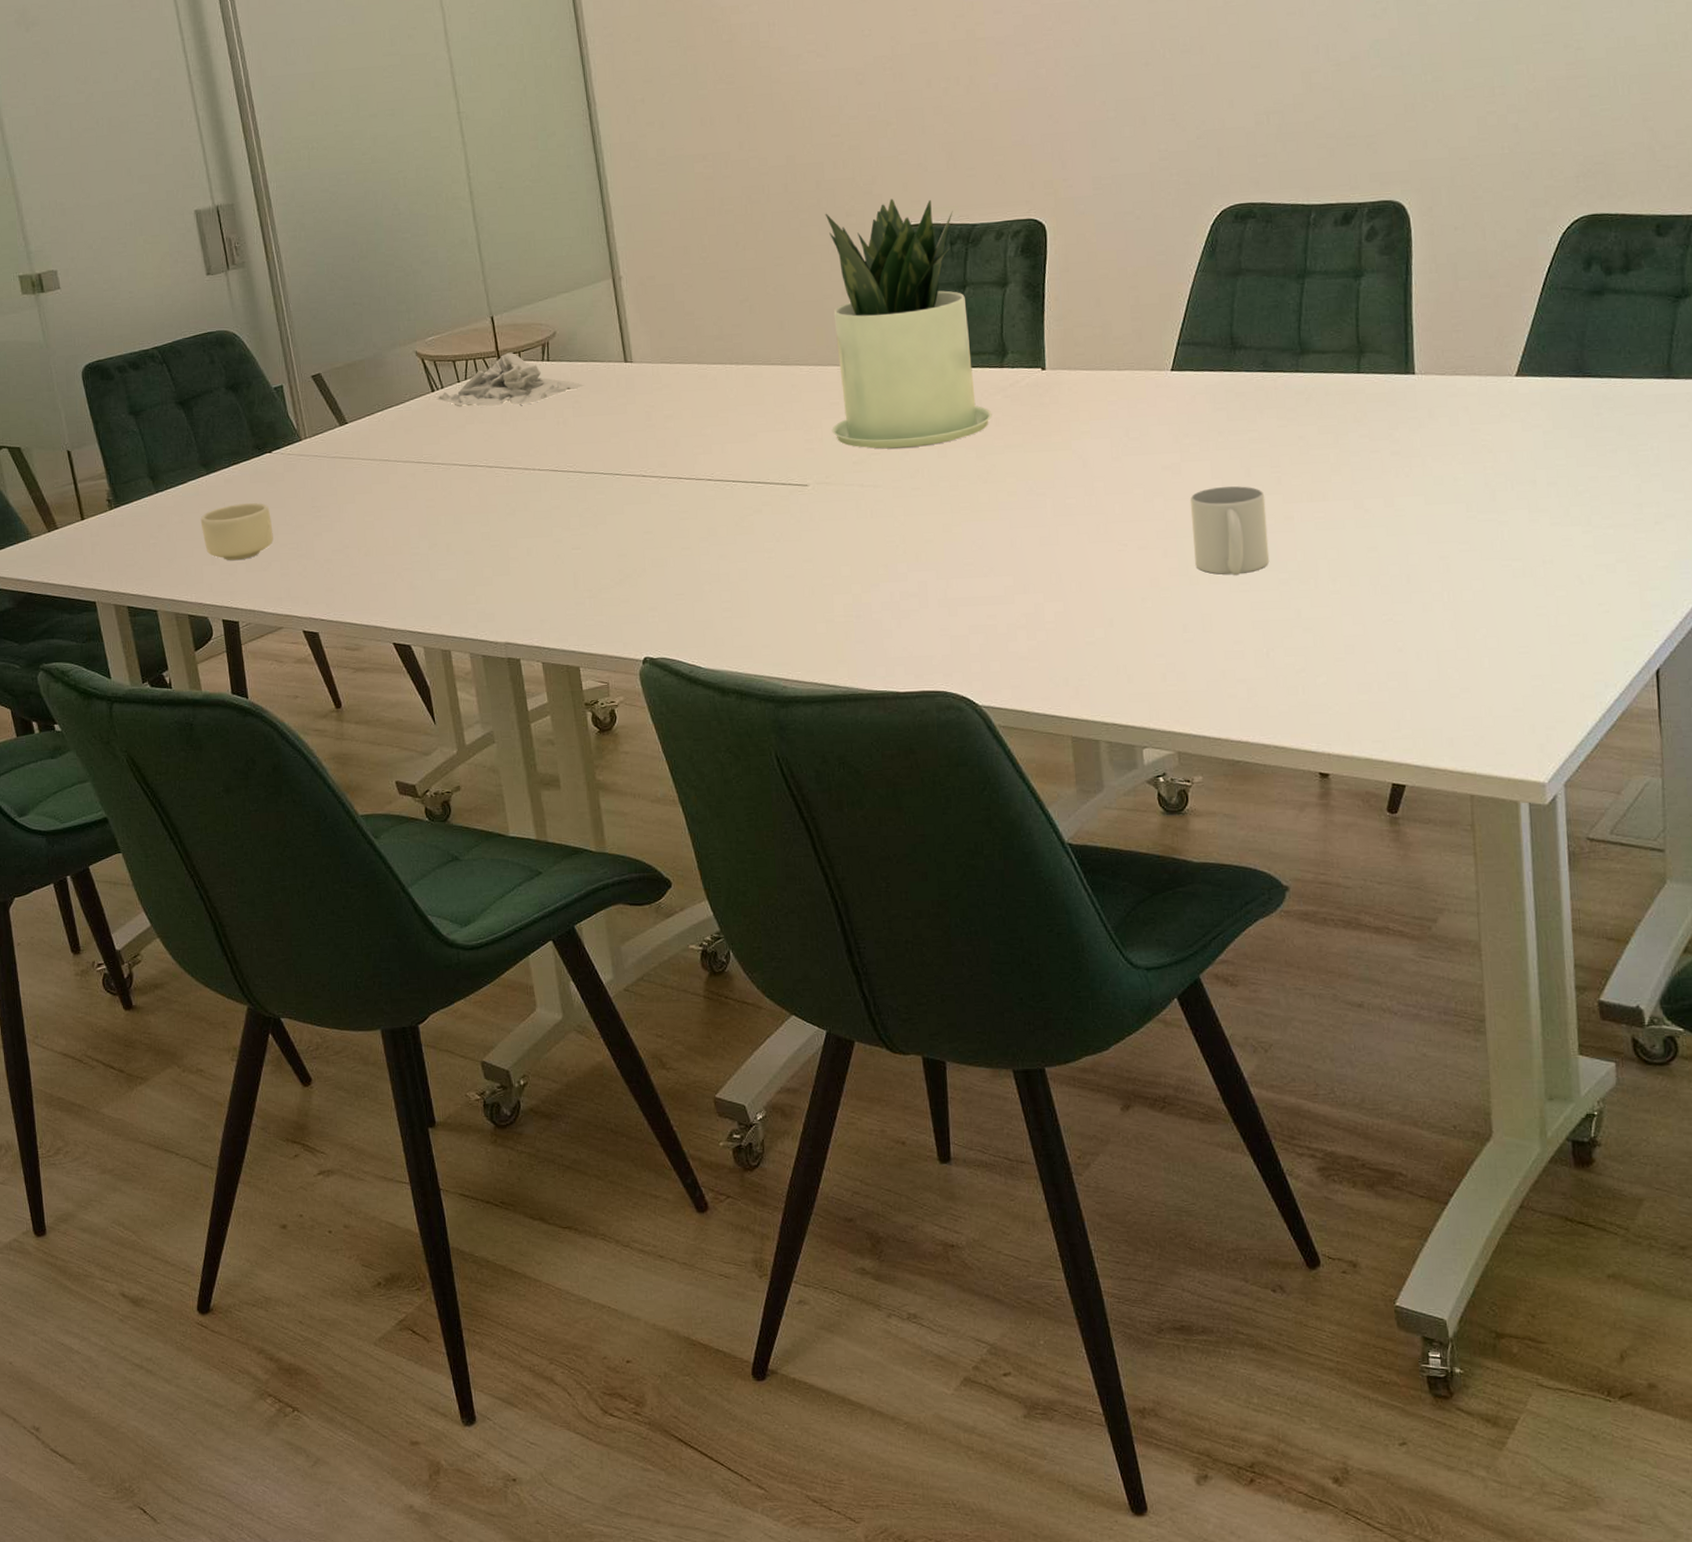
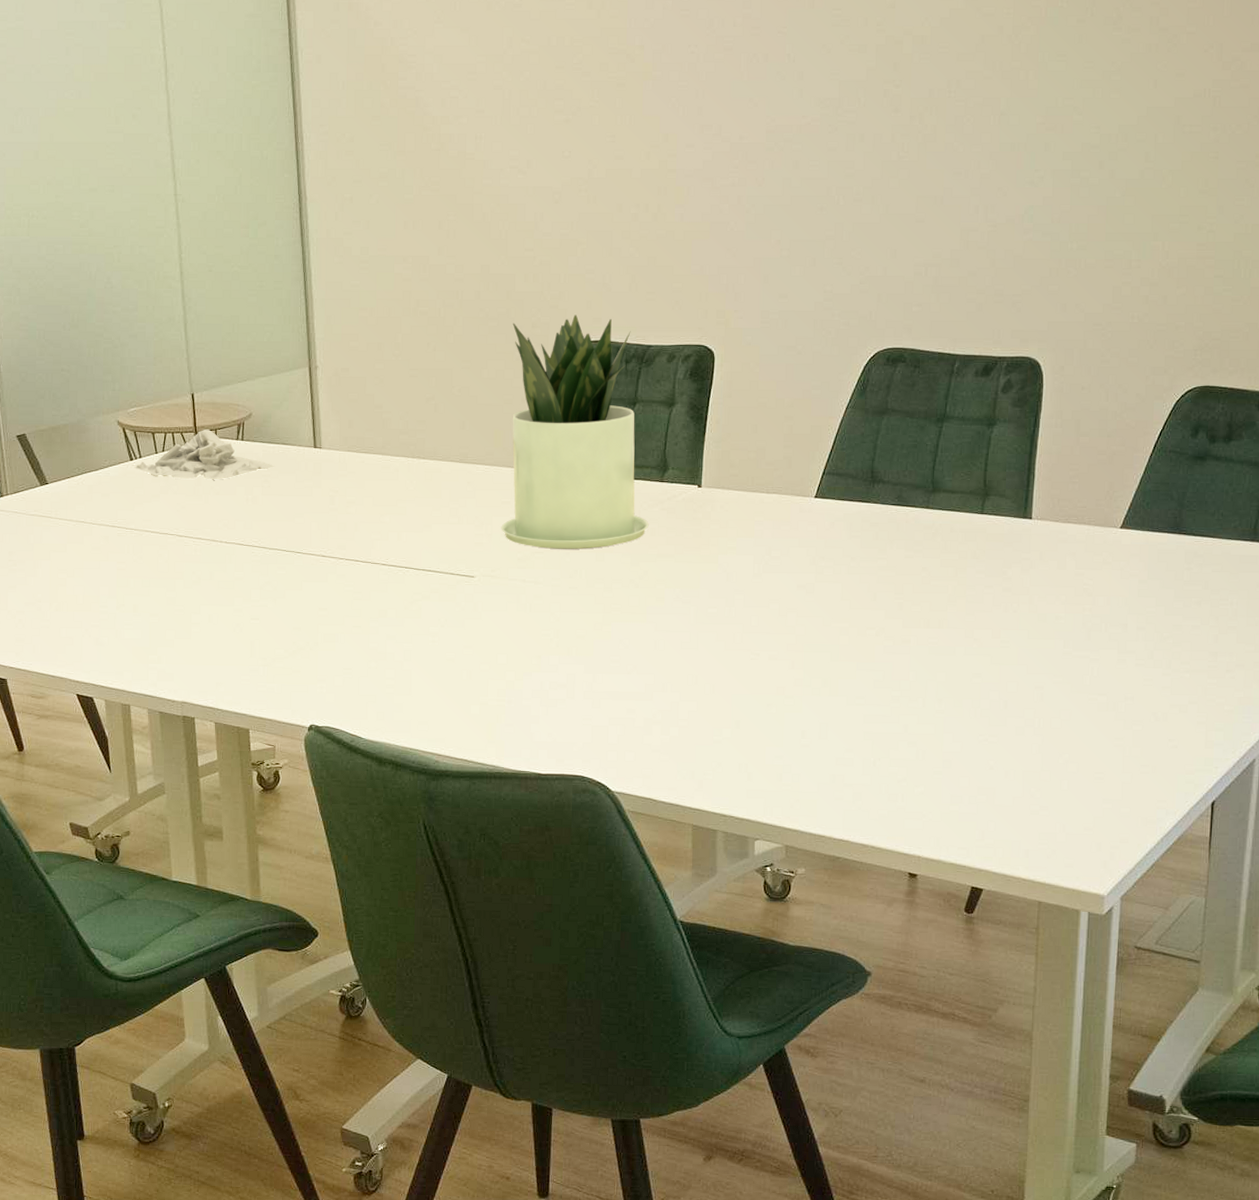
mug: present [1189,486,1270,576] -> none [818,608,887,690]

